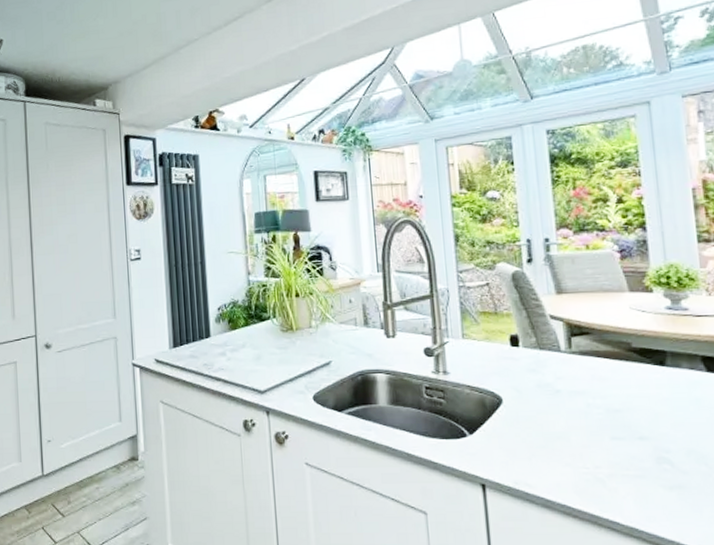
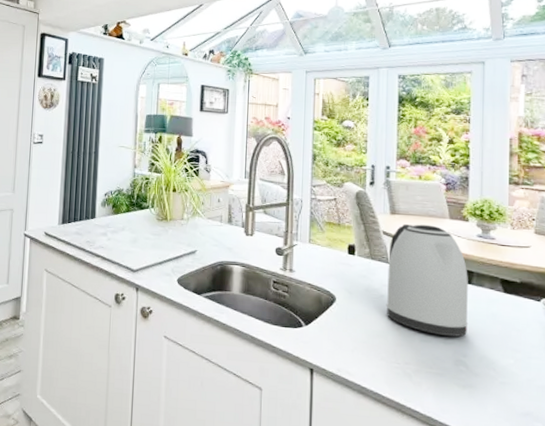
kettle: none [559,301,668,430] -> present [386,224,469,337]

